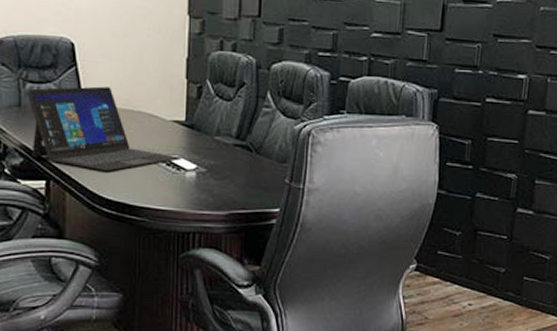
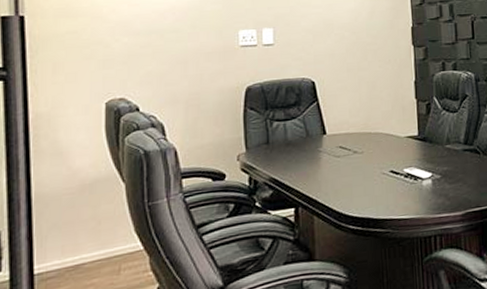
laptop: present [27,86,182,172] -> none [274,115,418,192]

